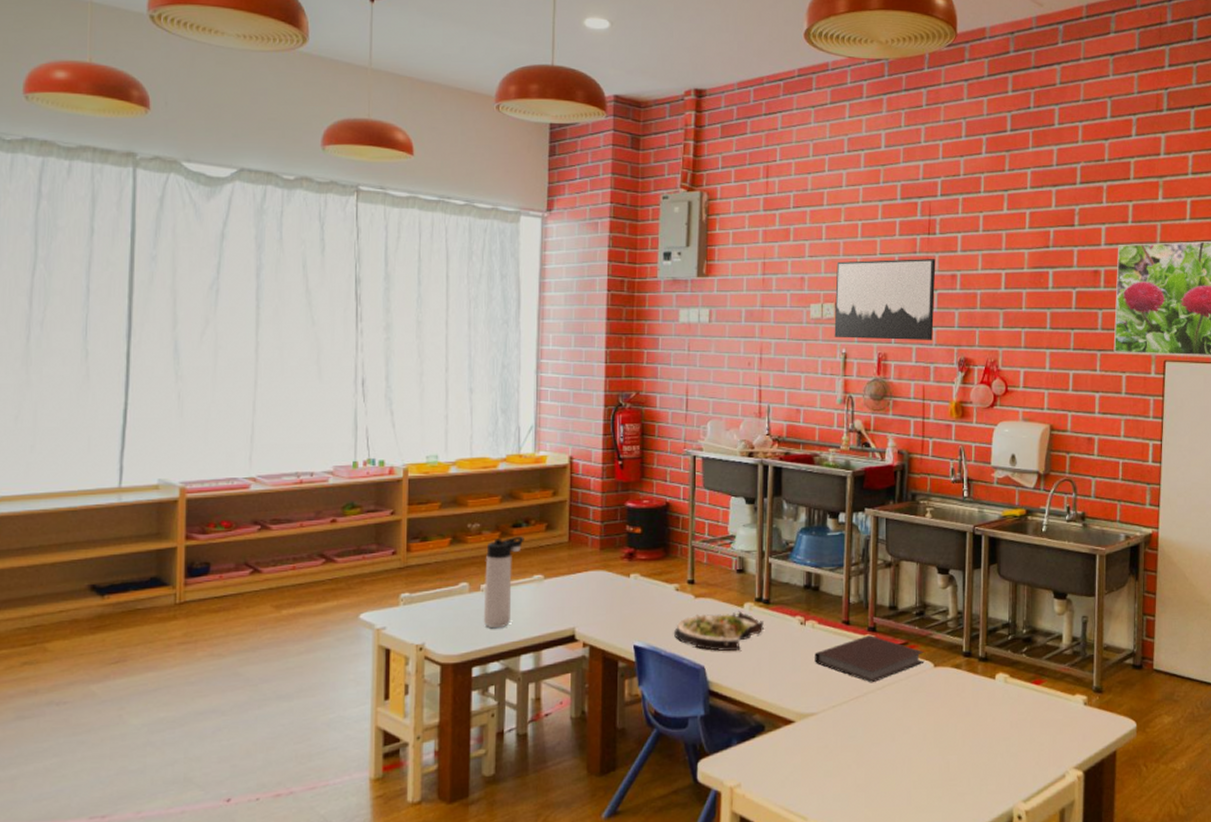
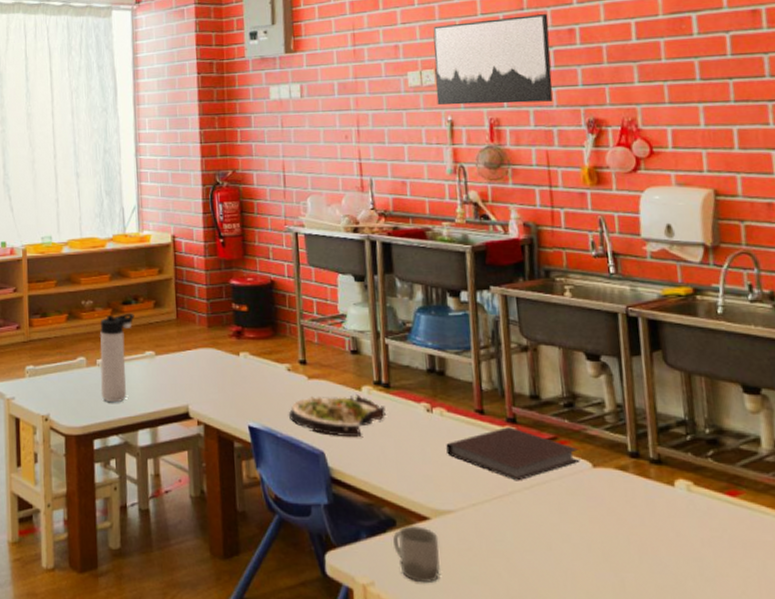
cup: none [761,728,801,780] -> present [393,525,440,582]

